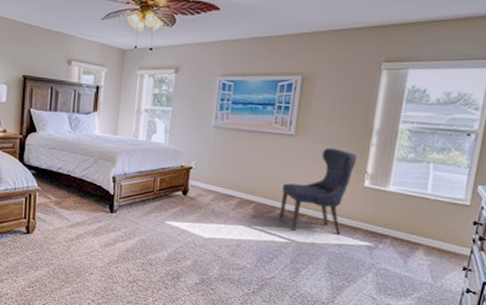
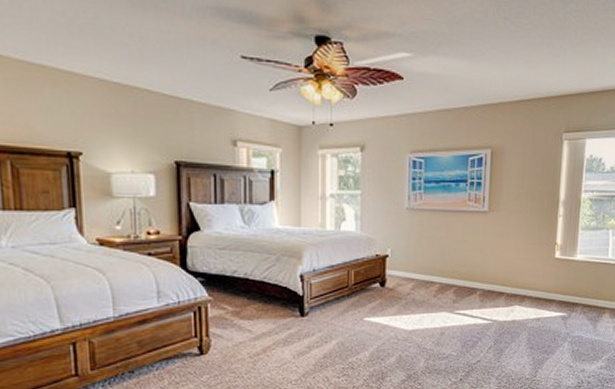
chair: present [279,148,357,235] -> none [480,223,547,310]

